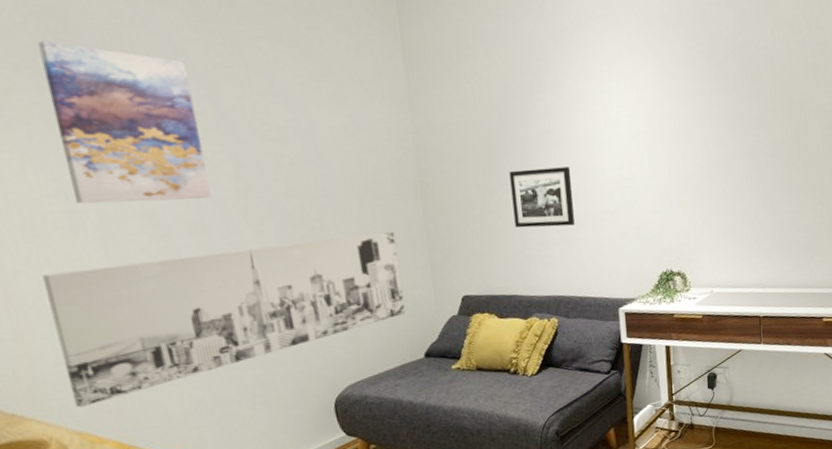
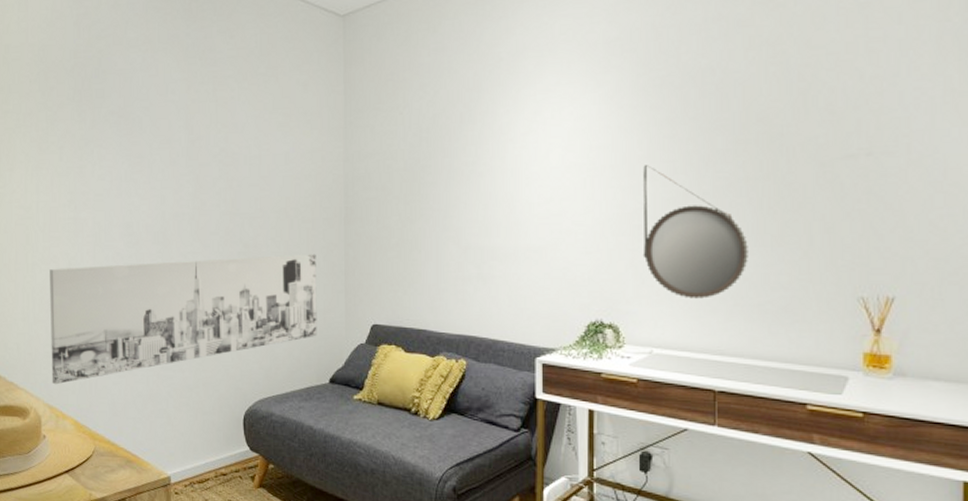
wall art: present [37,41,211,204] -> none [78,84,174,214]
picture frame: present [509,167,575,228] -> none [431,199,495,261]
home mirror: none [697,131,780,244] -> present [643,165,748,299]

